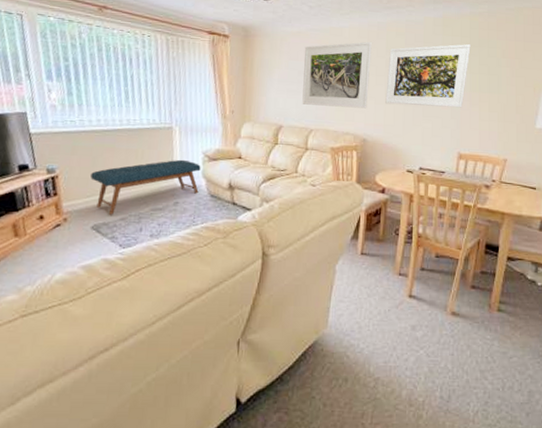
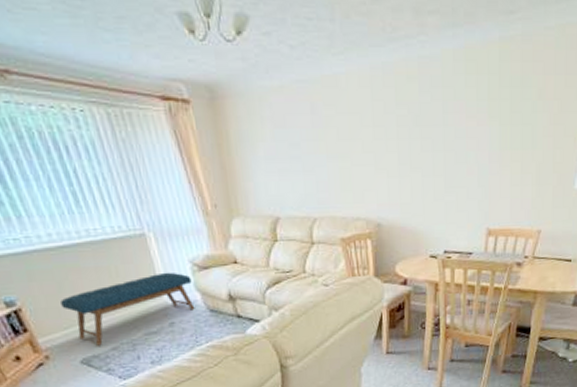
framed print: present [302,41,372,109] -> none [291,91,379,187]
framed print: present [385,44,471,108] -> none [399,85,500,176]

